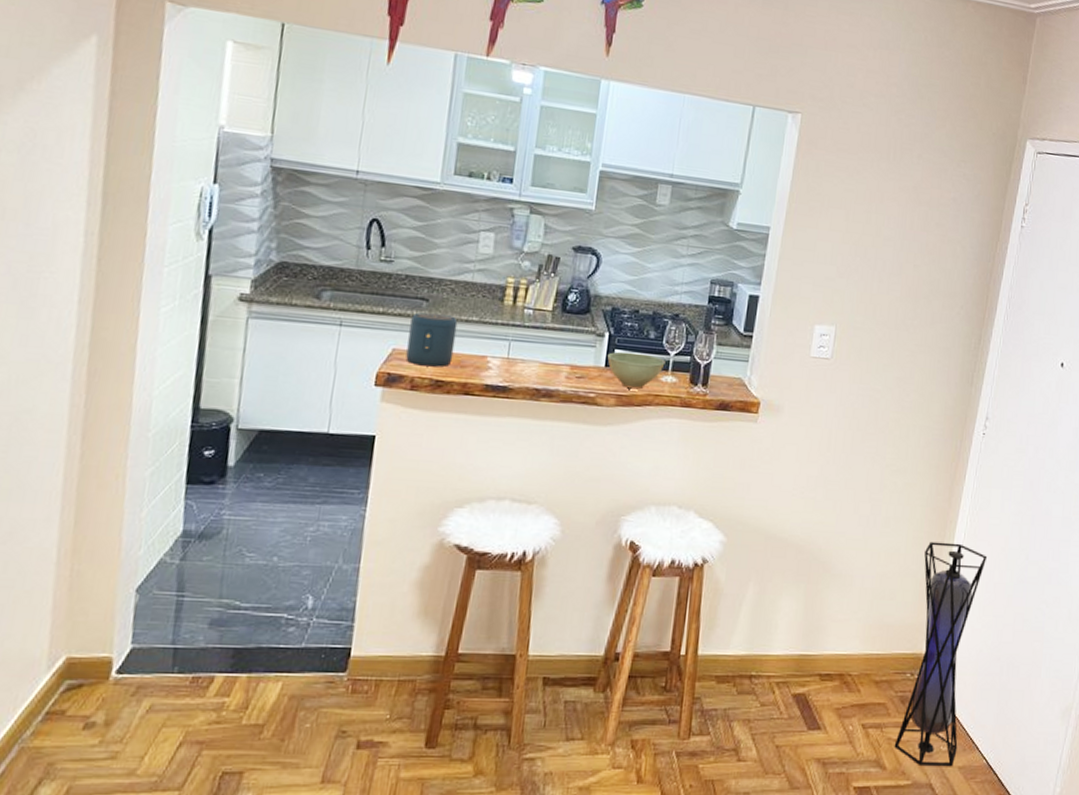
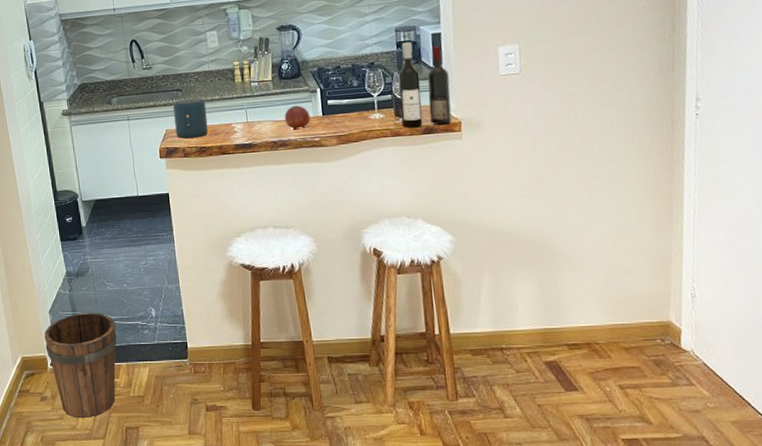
bucket: none [114,595,245,757] -> present [44,313,117,418]
fruit: none [556,348,590,379] -> present [284,105,310,130]
bowl: present [607,351,666,390] -> none [323,99,371,130]
bottle: none [695,298,727,401] -> present [398,41,423,128]
wine bottle: none [727,309,758,403] -> present [427,45,452,125]
lantern: present [894,541,988,767] -> none [653,219,727,421]

